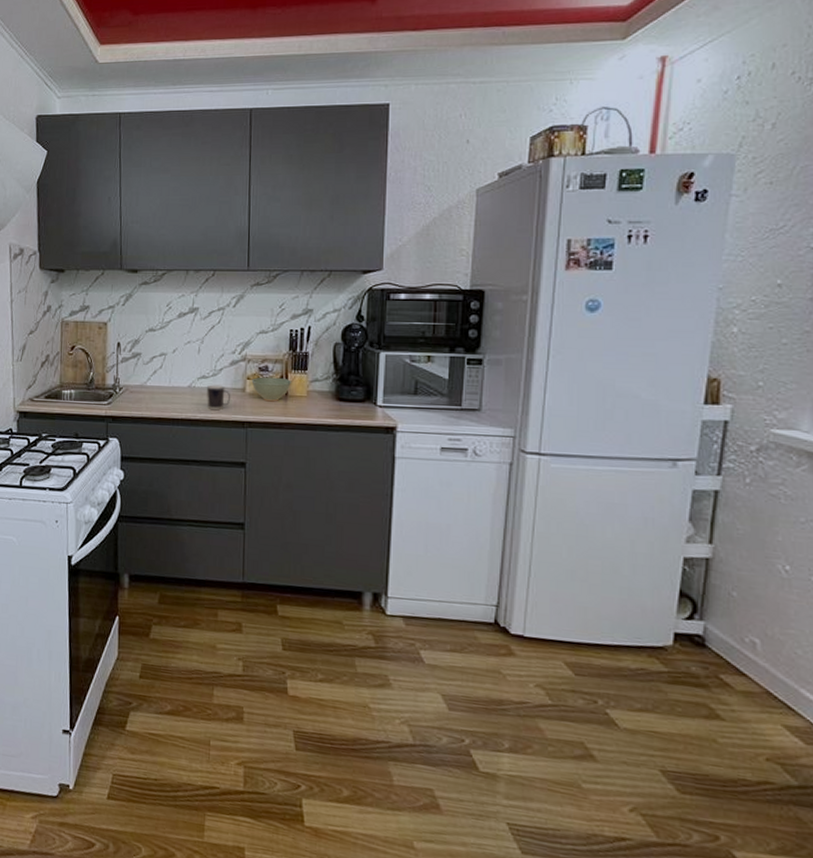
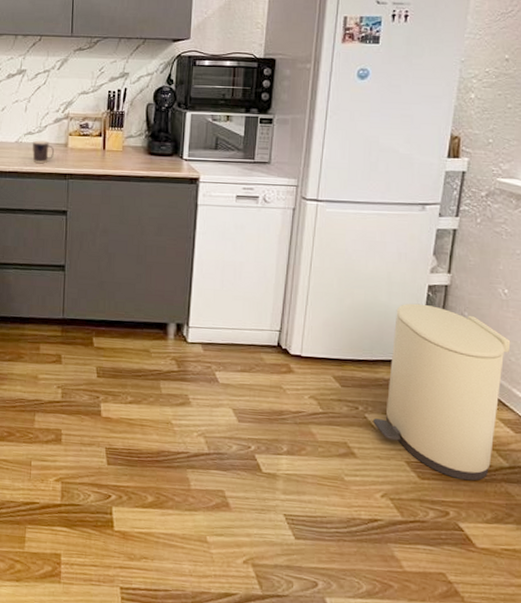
bowl: present [251,377,292,402] -> none [73,133,110,156]
pedal bin: none [617,578,796,801] -> present [373,303,511,481]

